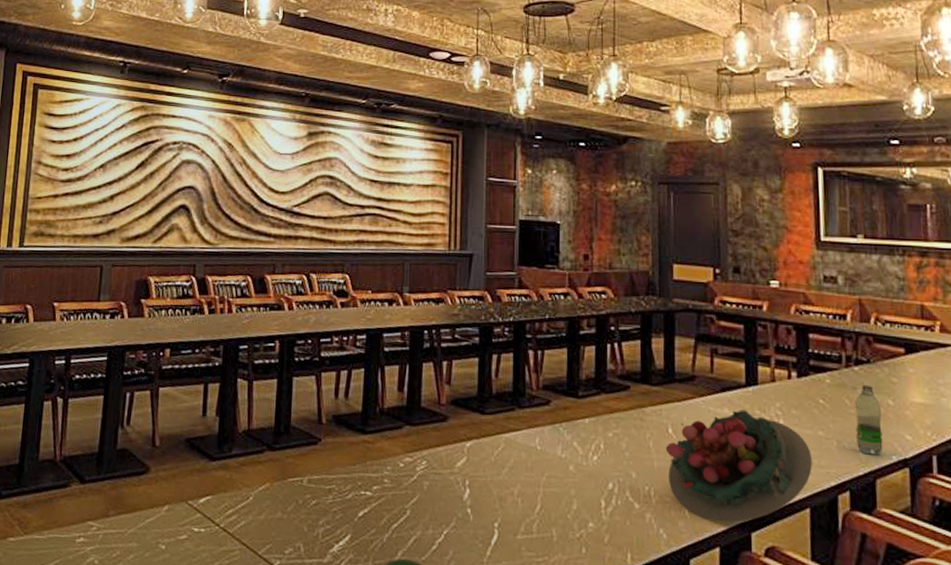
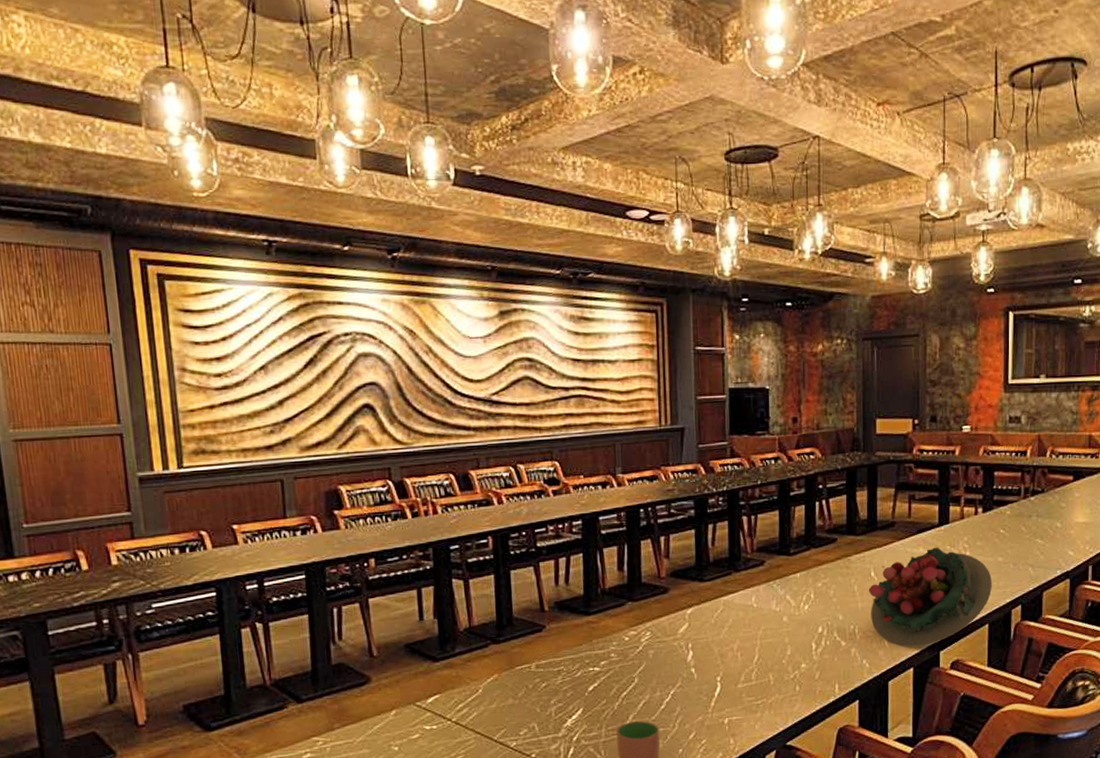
bottle: present [854,385,883,455] -> none [1029,513,1051,572]

